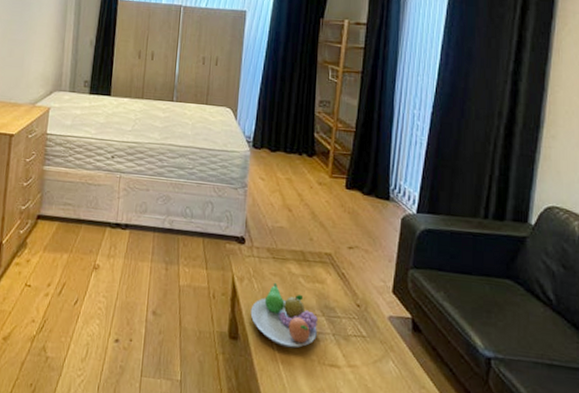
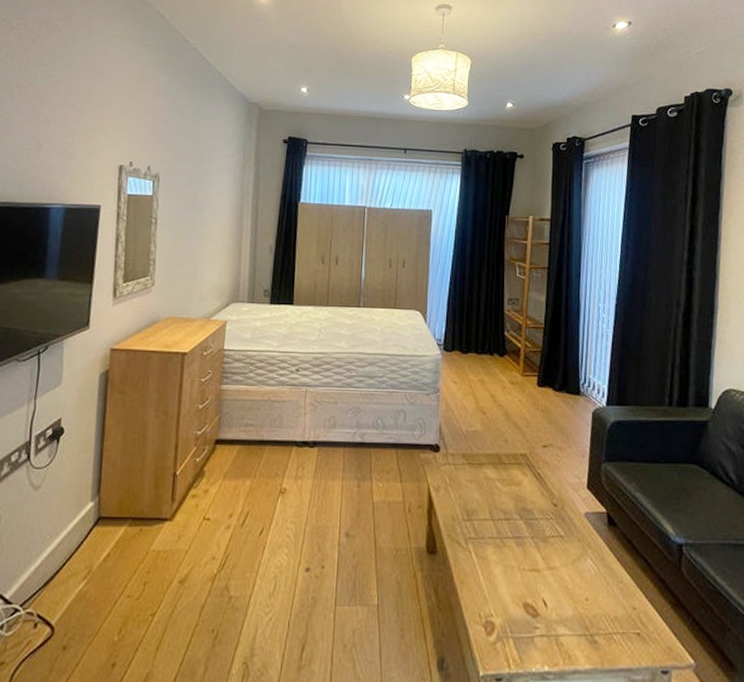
fruit bowl: present [250,282,318,349] -> none [448,489,516,557]

